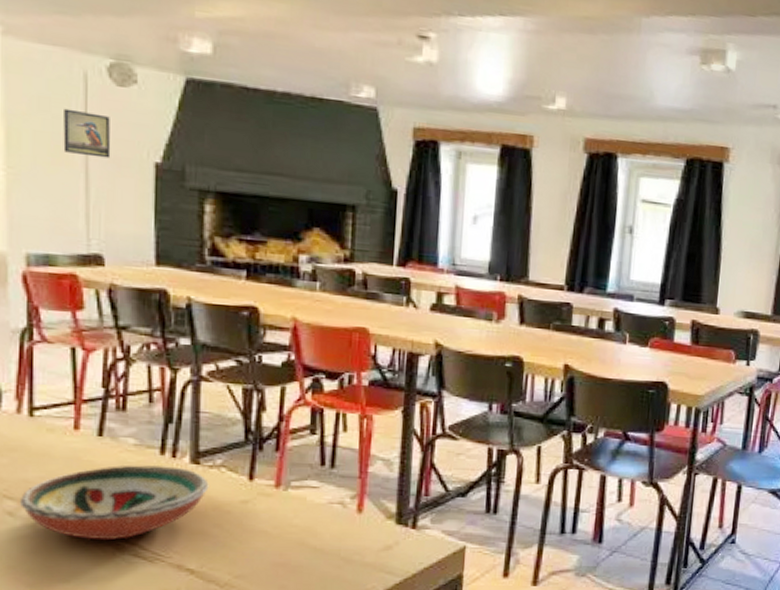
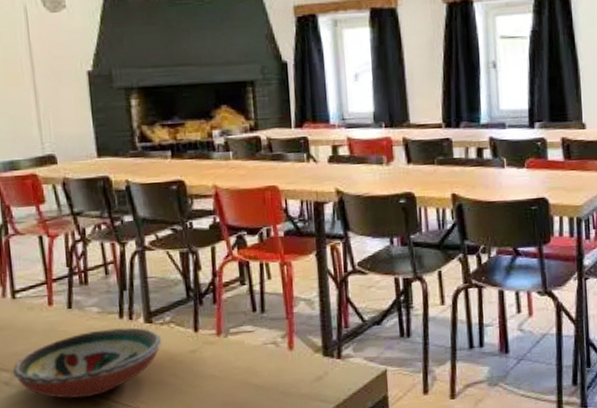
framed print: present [63,108,111,158] -> none [12,37,52,75]

